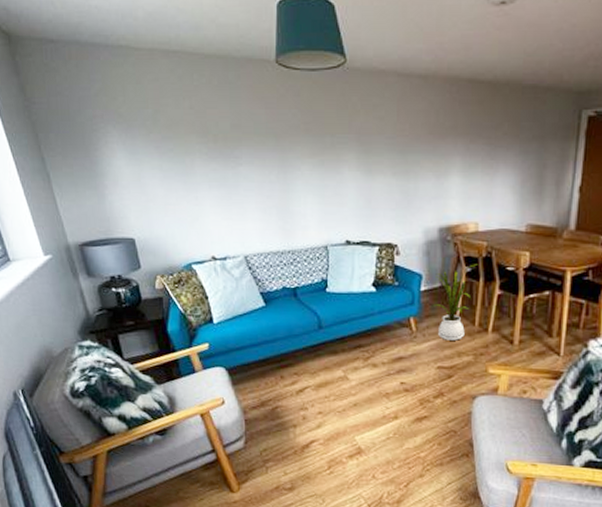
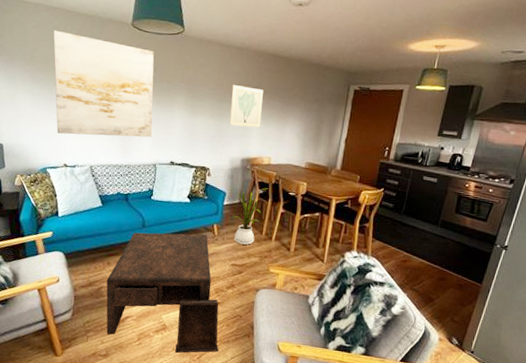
wall art: none [176,81,319,218] -> present [53,30,154,138]
coffee table: none [282,331,430,482] -> present [106,232,219,354]
wall art: none [417,128,461,185] -> present [229,85,264,128]

